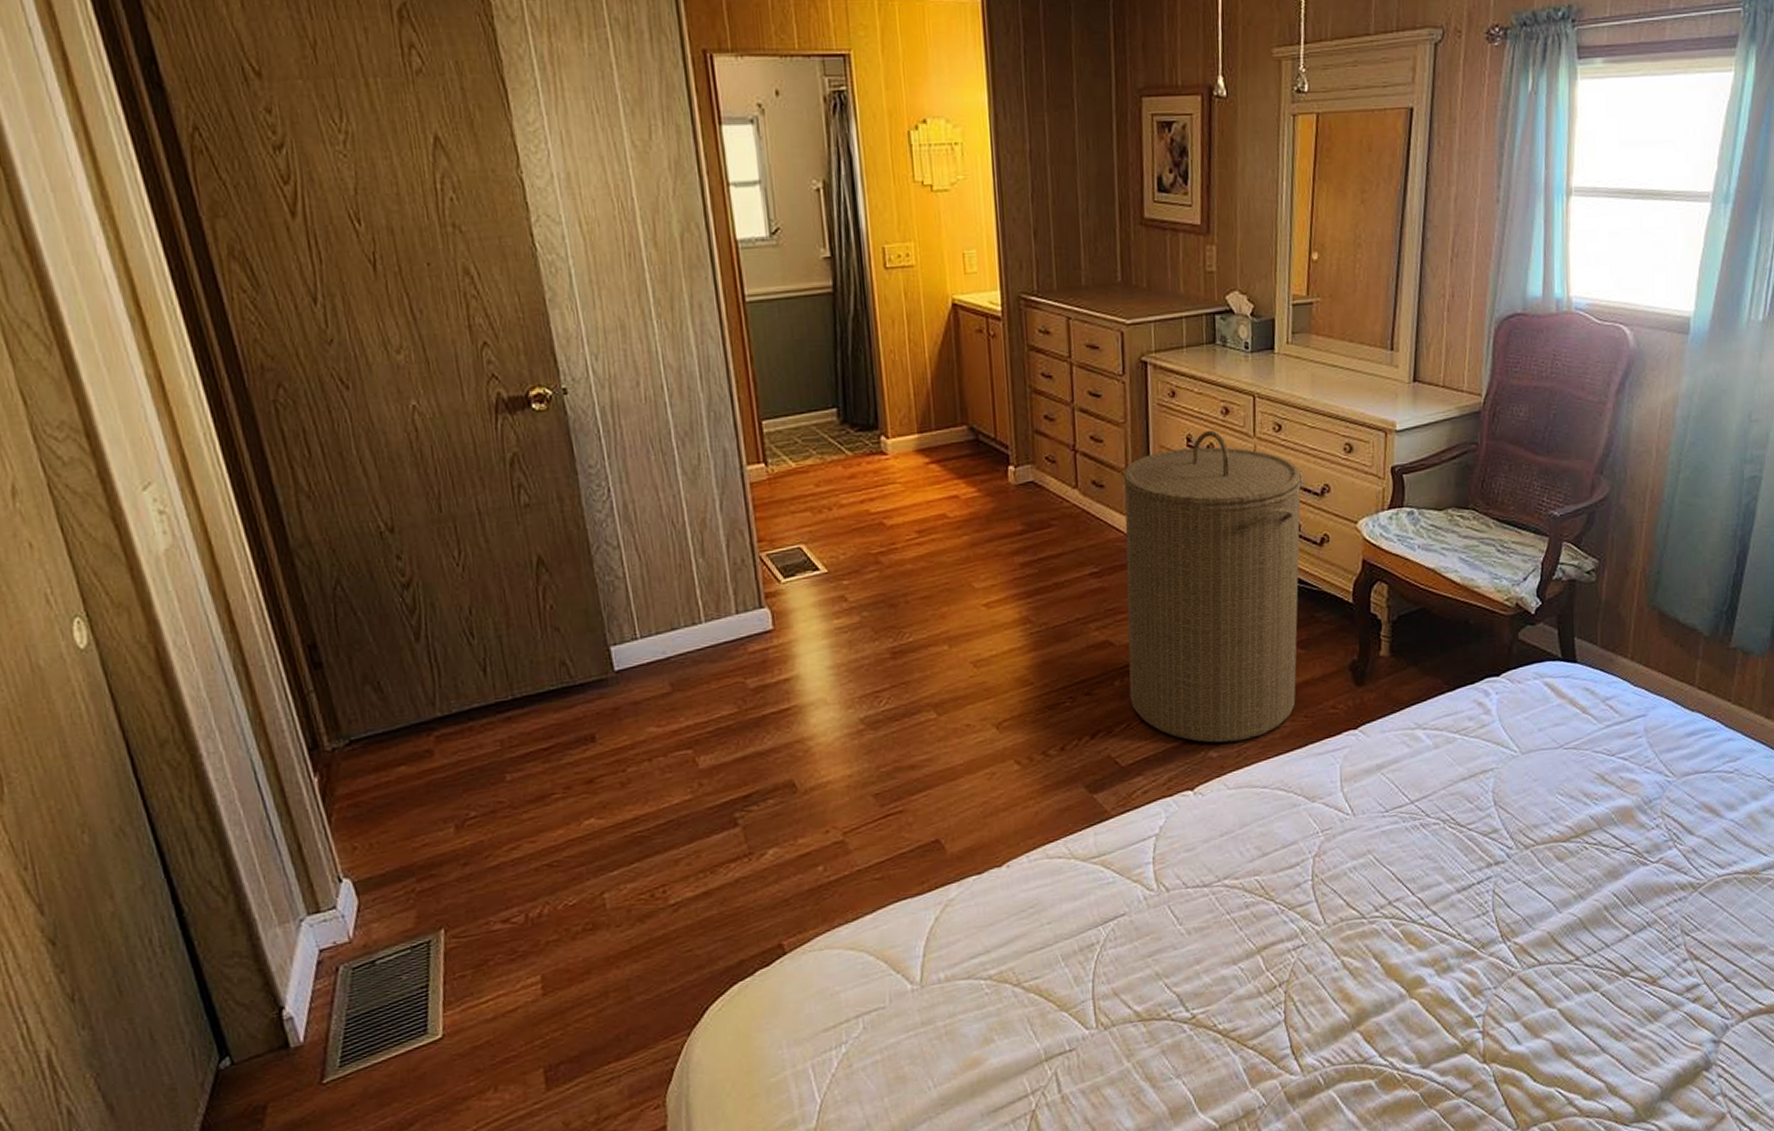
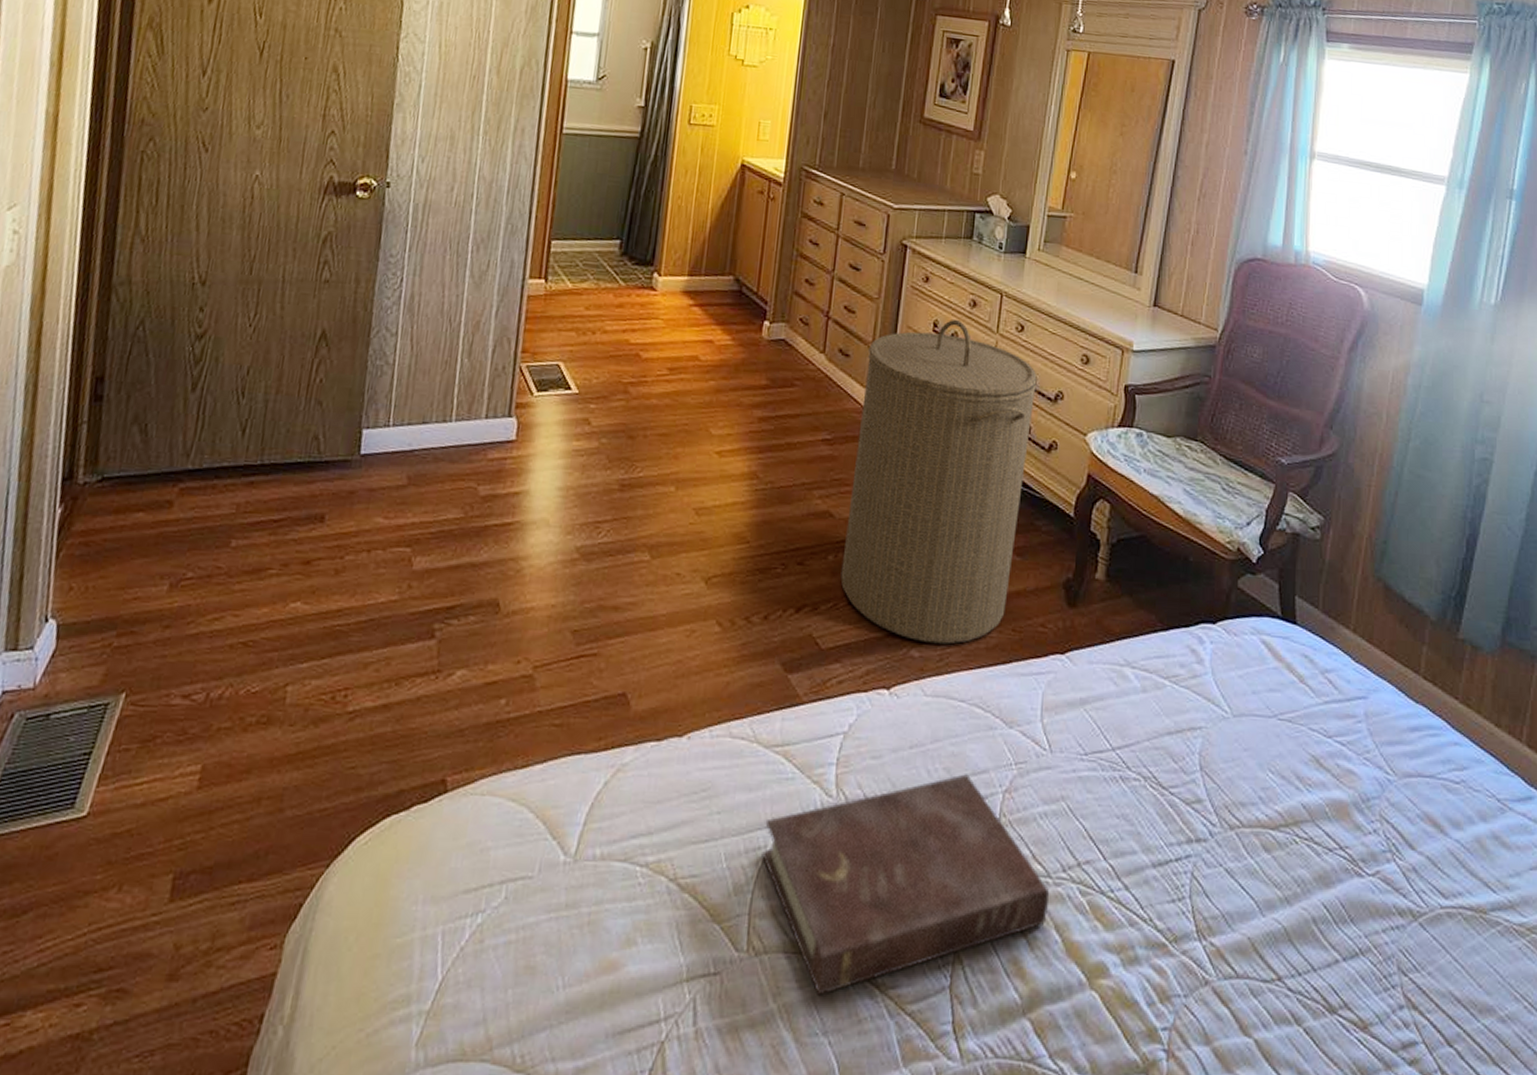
book: none [1094,848,1365,1049] -> present [762,774,1049,996]

